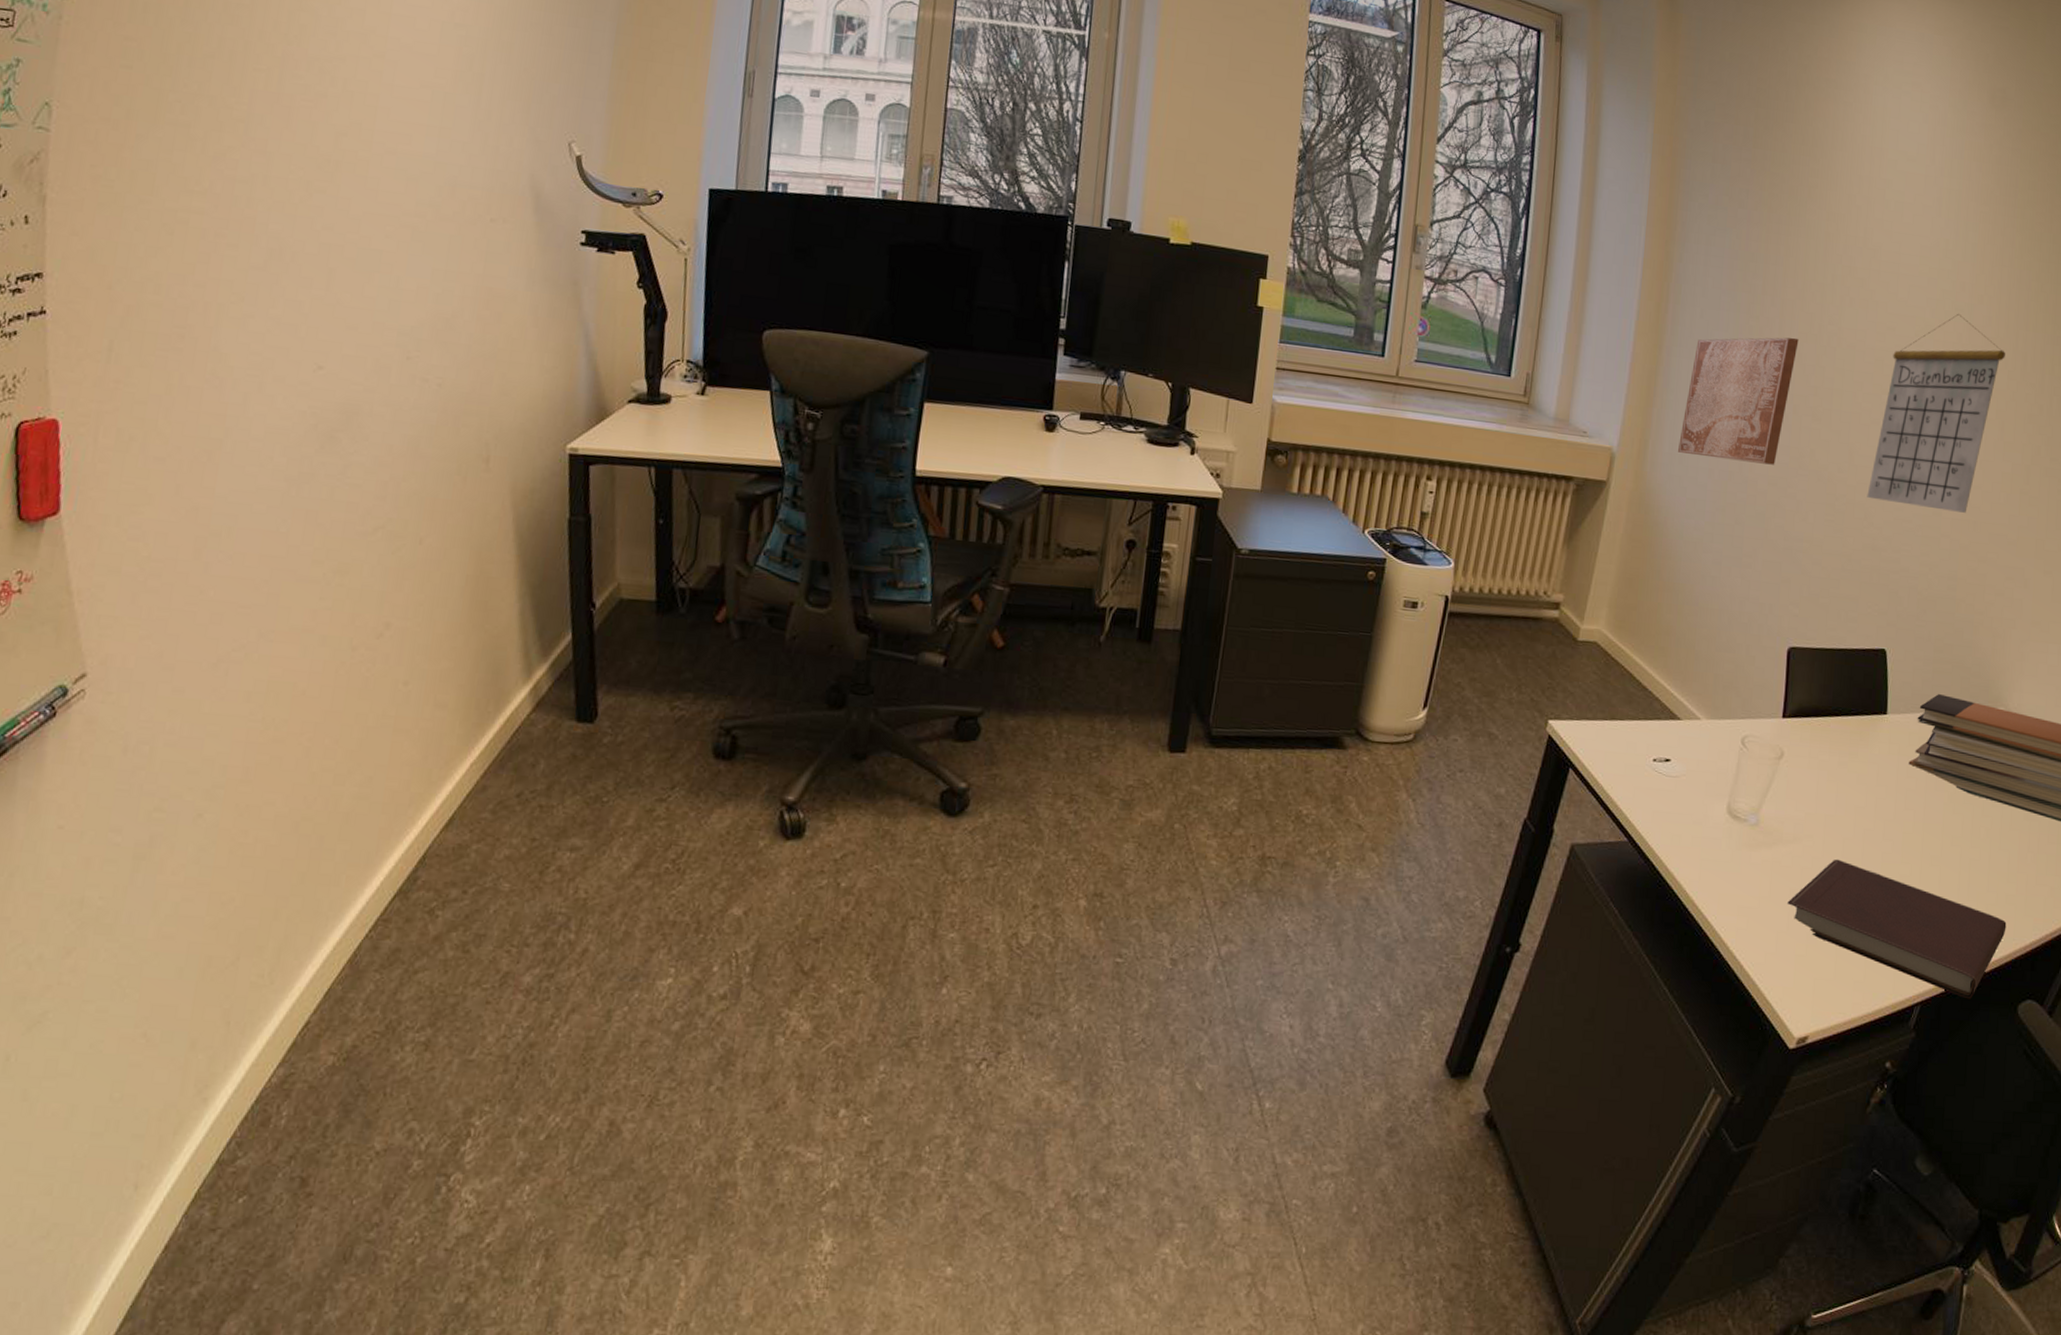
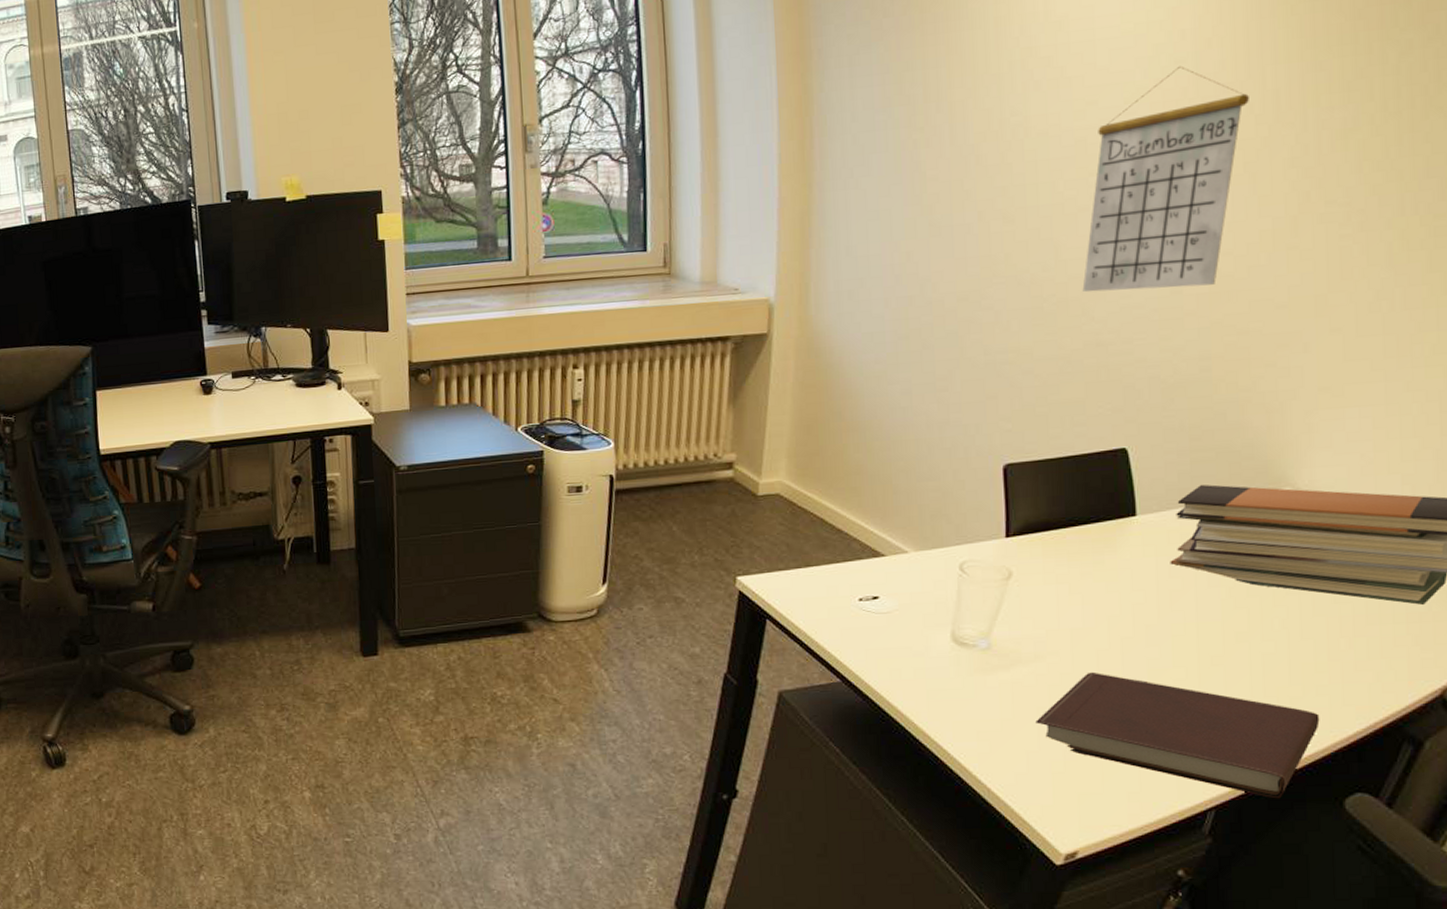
wall art: present [1678,337,1799,465] -> none [845,139,976,289]

